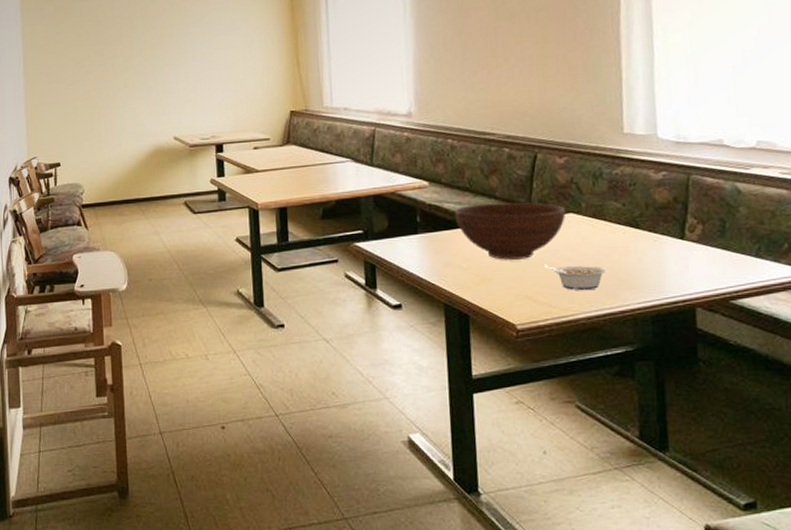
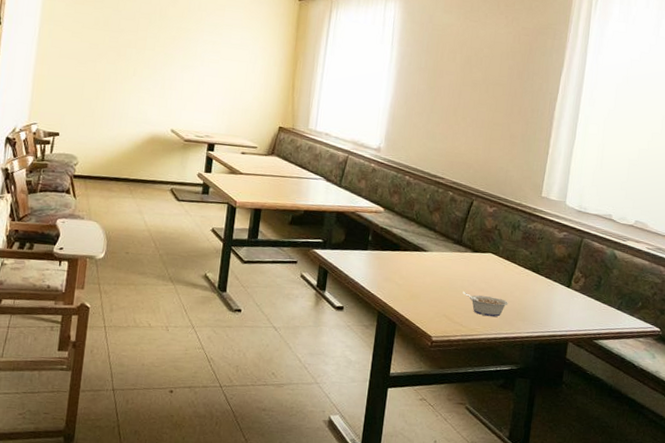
fruit bowl: present [455,202,566,260] -> none [400,233,487,285]

